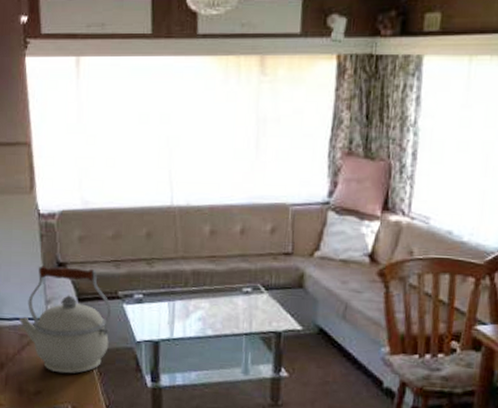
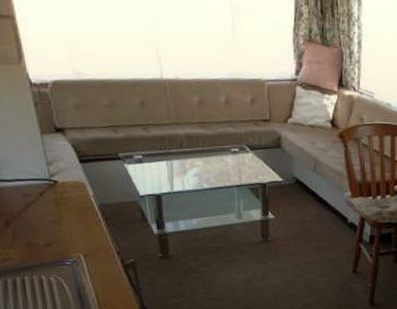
kettle: present [19,266,112,374] -> none [20,131,114,227]

